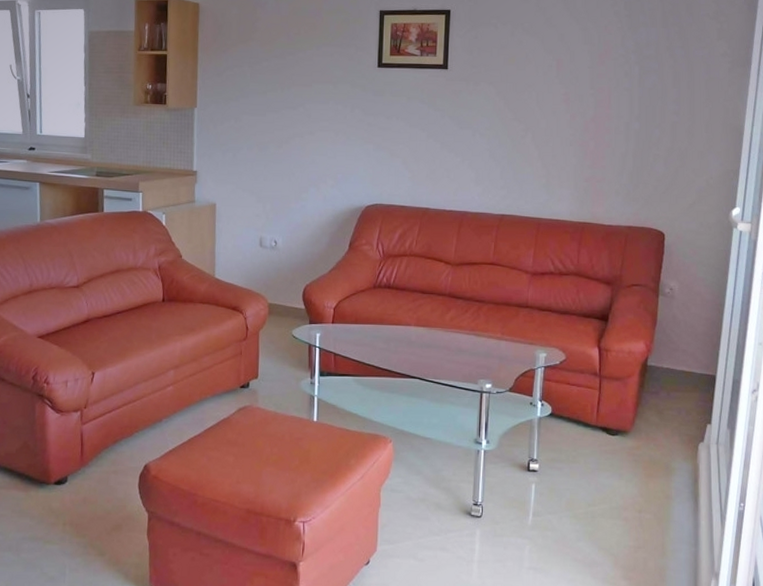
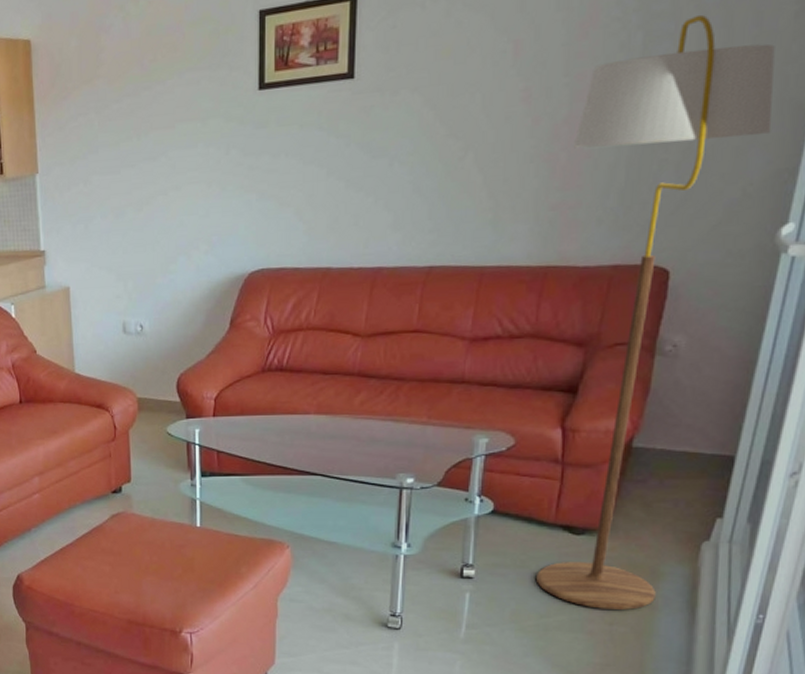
floor lamp: none [584,61,721,499] -> present [535,14,775,610]

